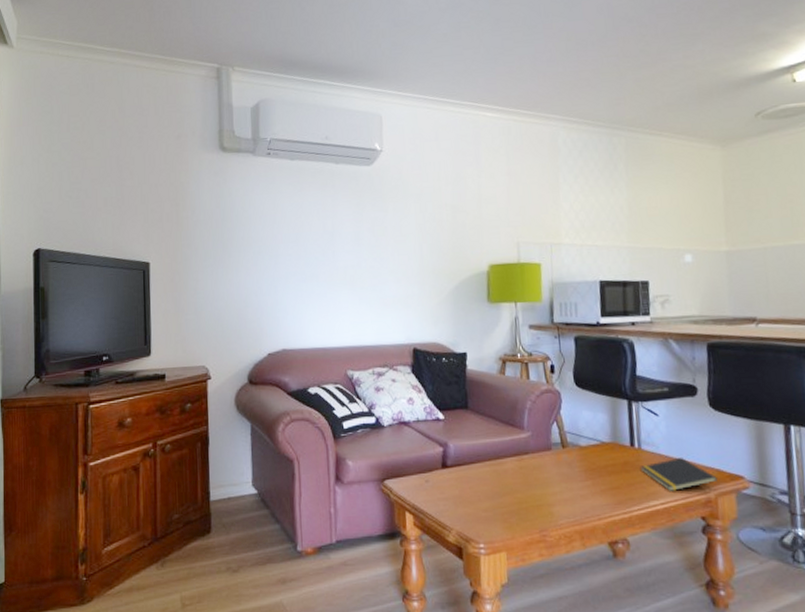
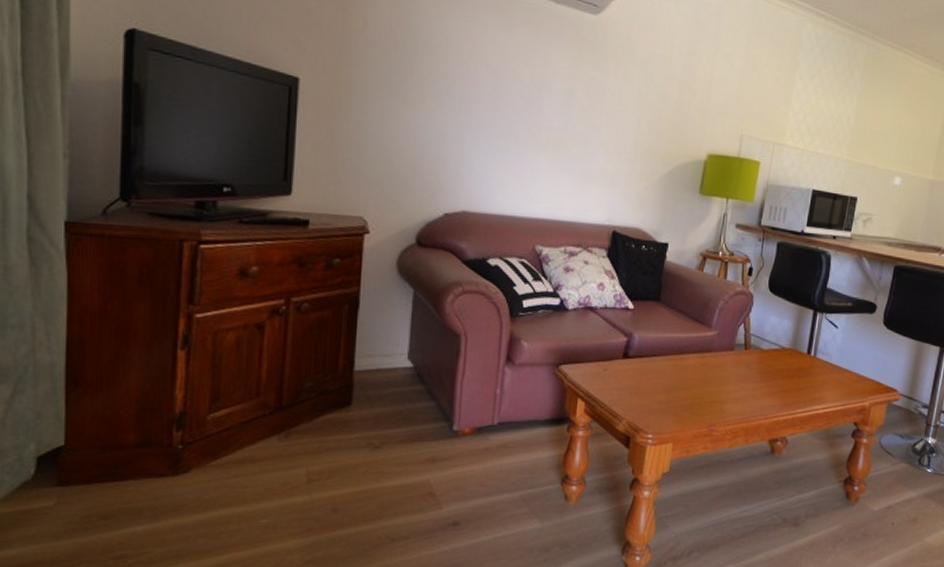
notepad: present [640,458,717,491] -> none [811,368,875,398]

